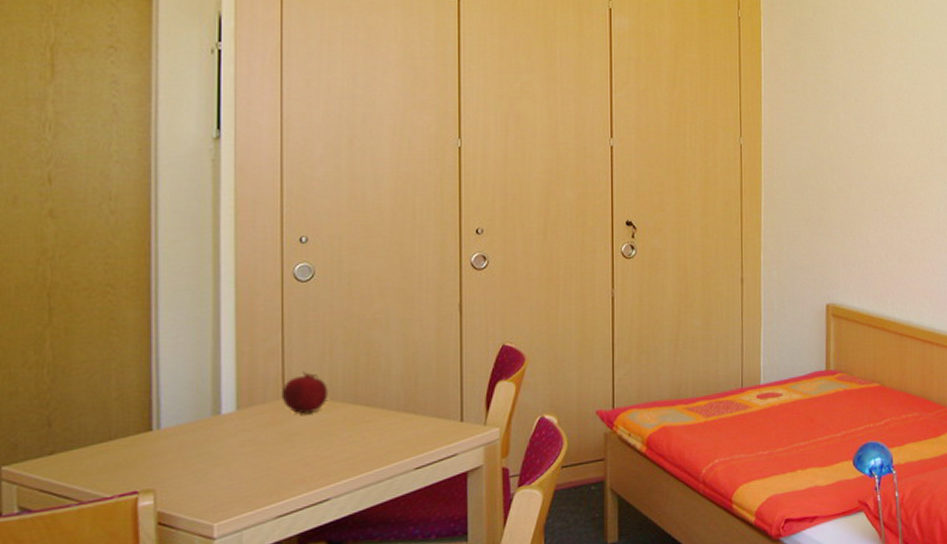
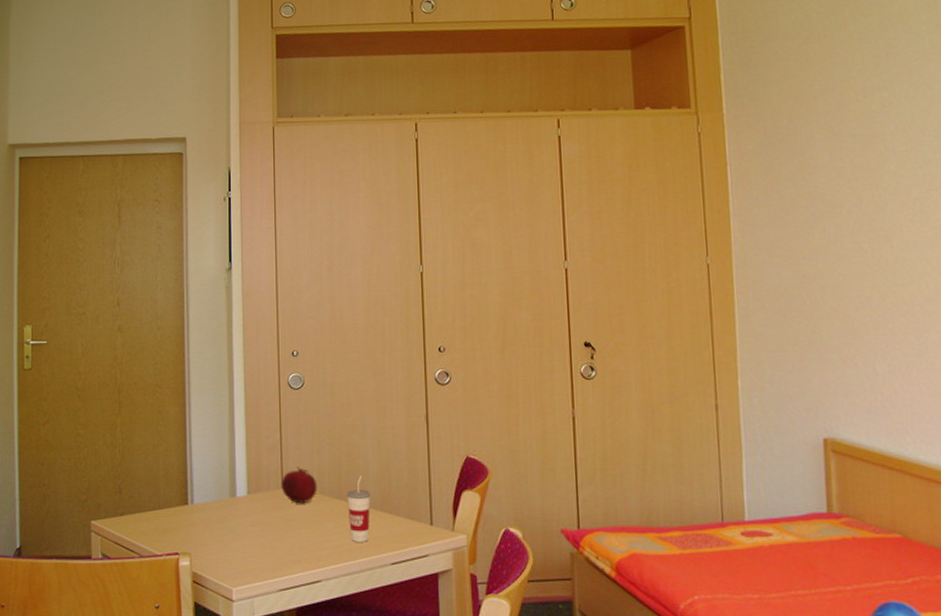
cup: none [365,376,392,450] -> present [347,476,370,542]

